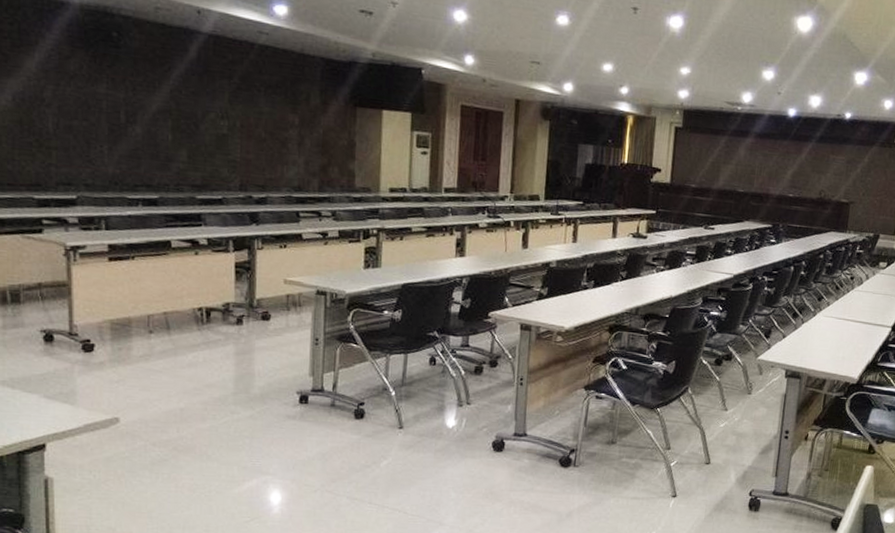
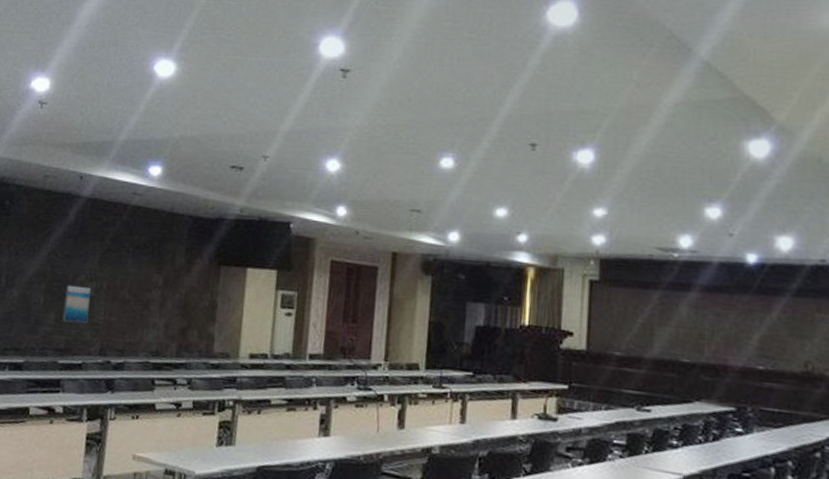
wall art: none [195,122,225,161] -> present [62,284,92,324]

